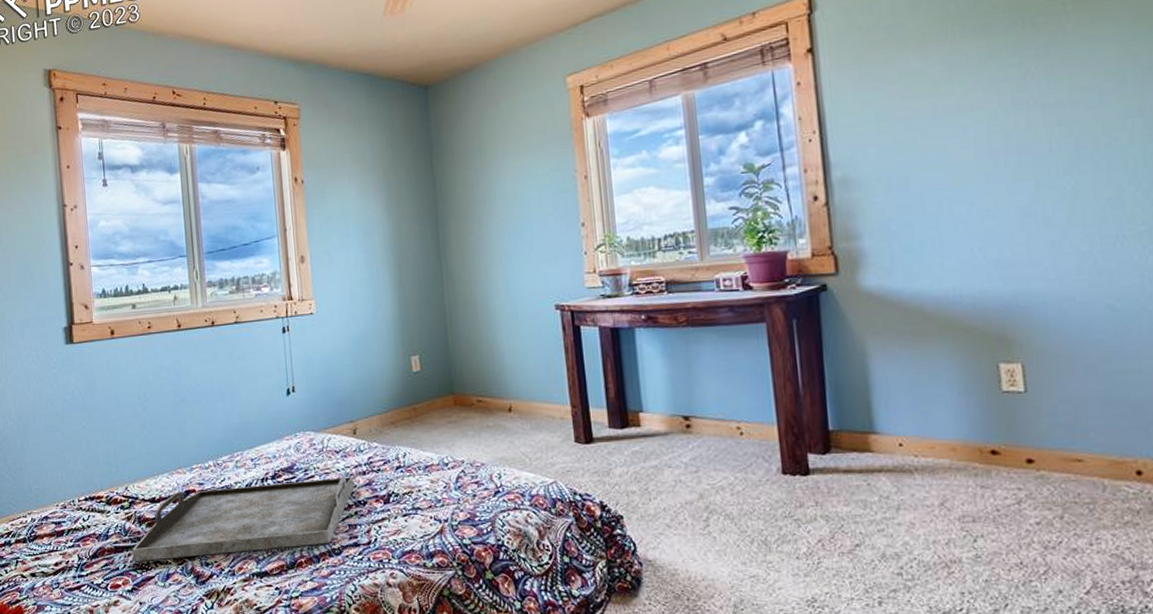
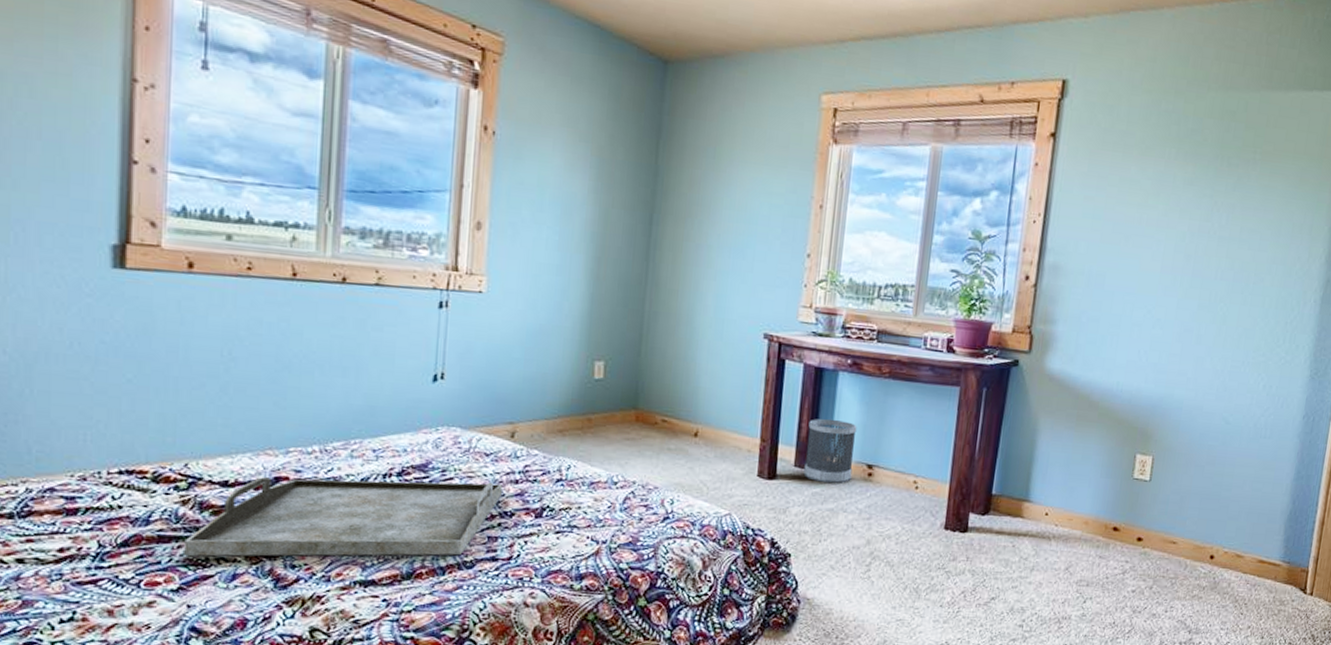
wastebasket: none [615,375,670,441] -> present [803,418,857,484]

